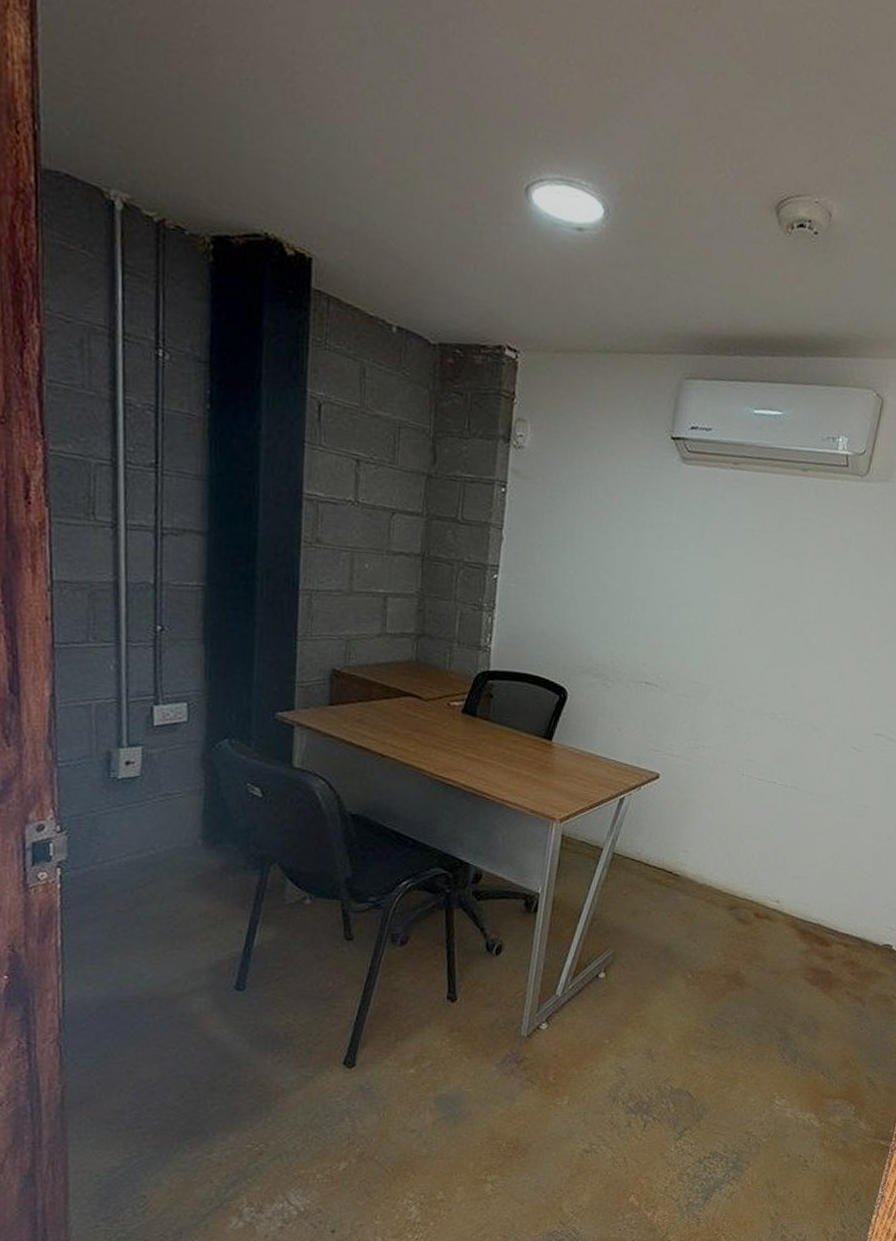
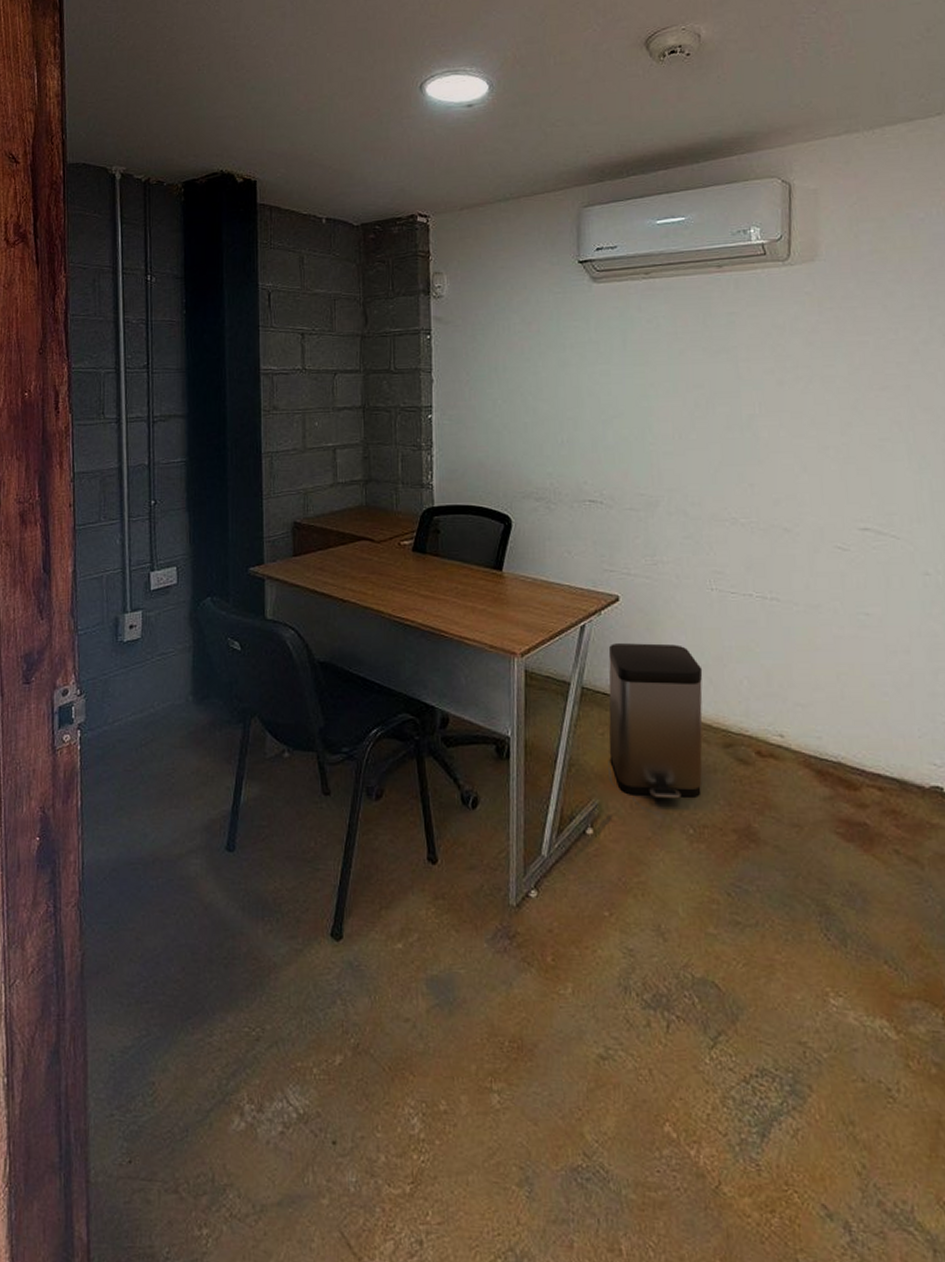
pedal bin: none [629,816,723,950] -> present [608,643,703,799]

